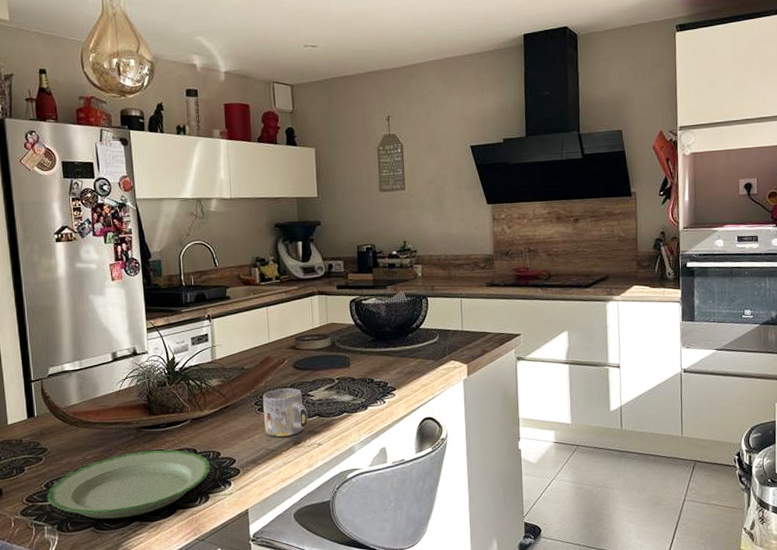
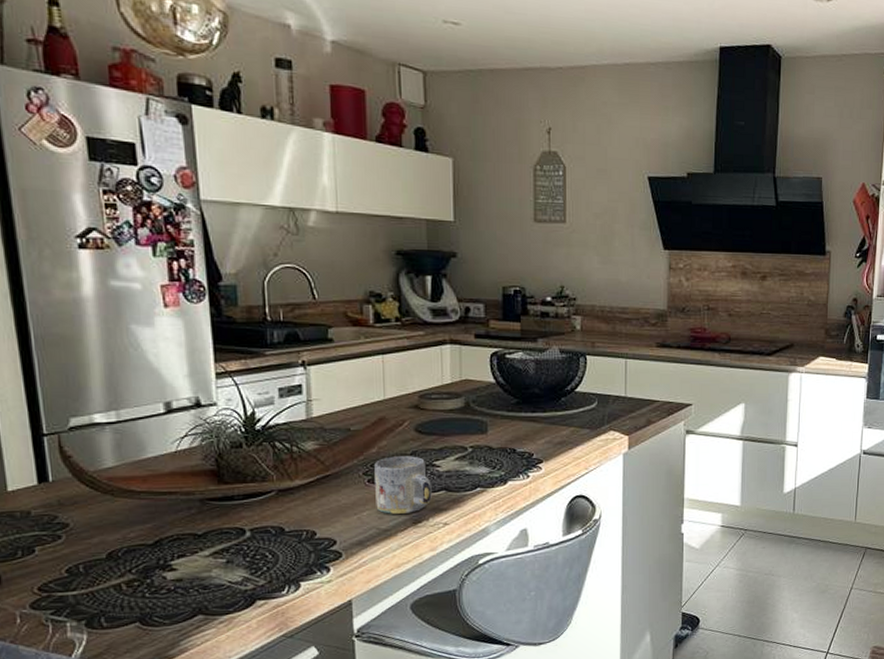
plate: present [47,449,211,520] -> none [69,527,304,613]

